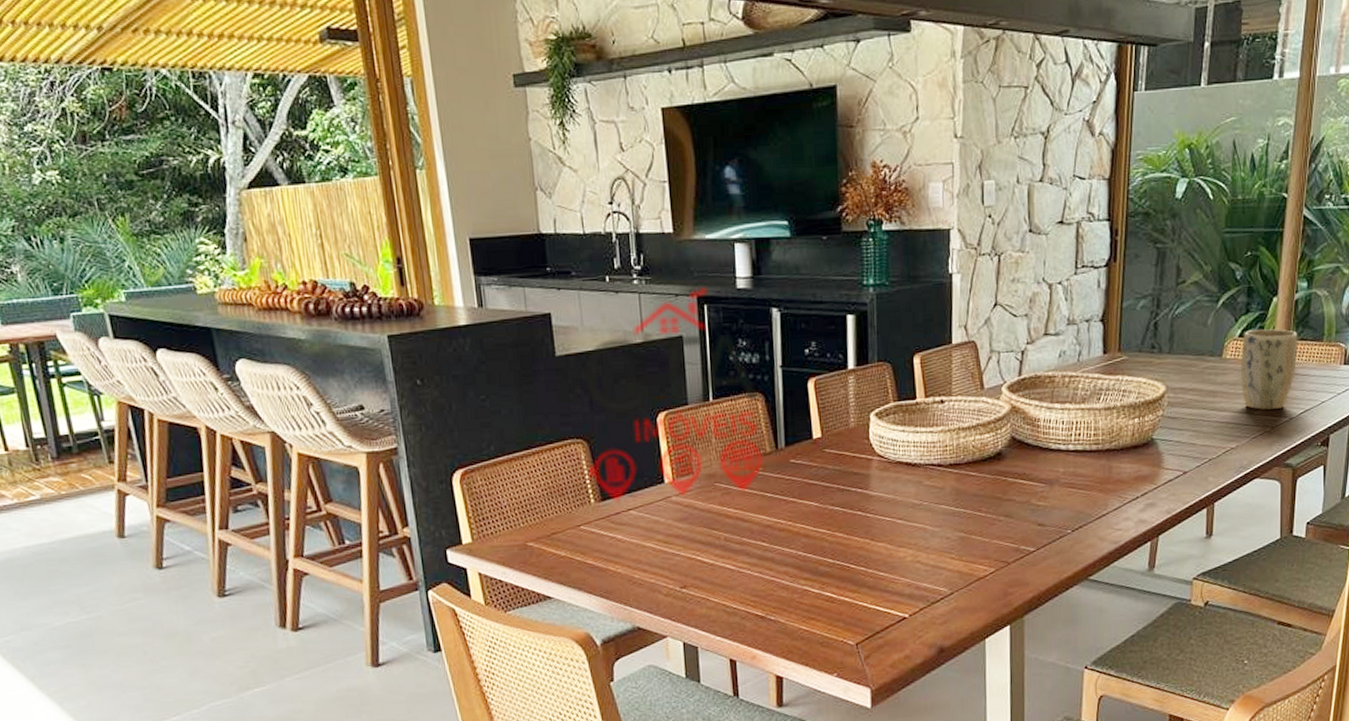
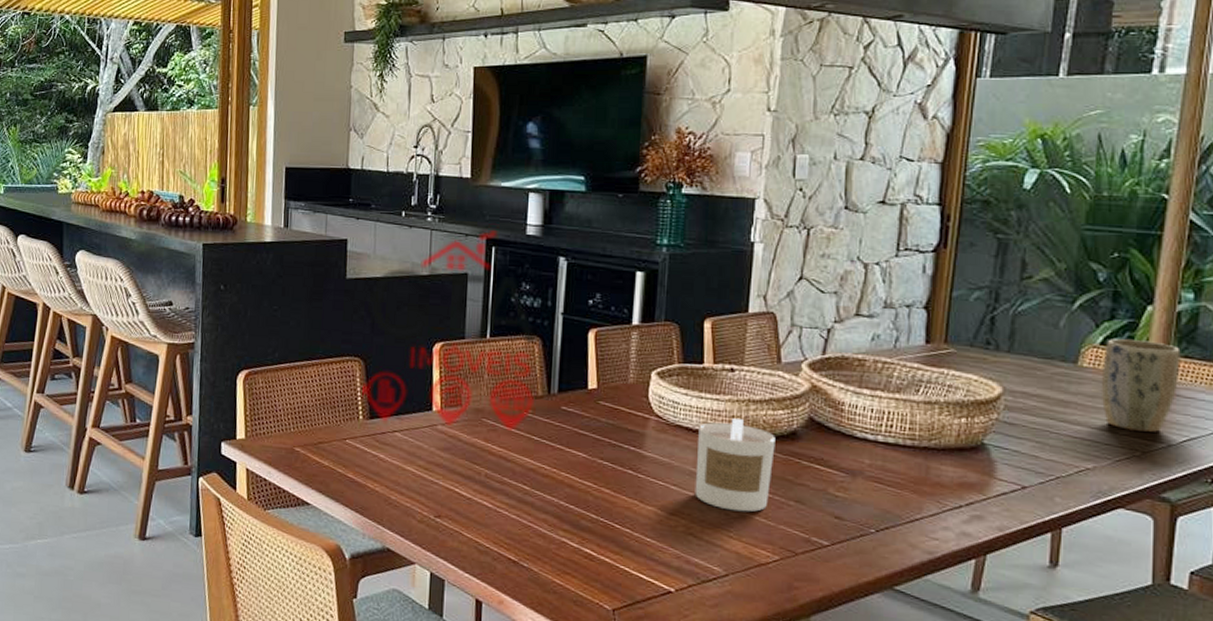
candle: none [917,447,985,534] -> present [695,418,775,512]

